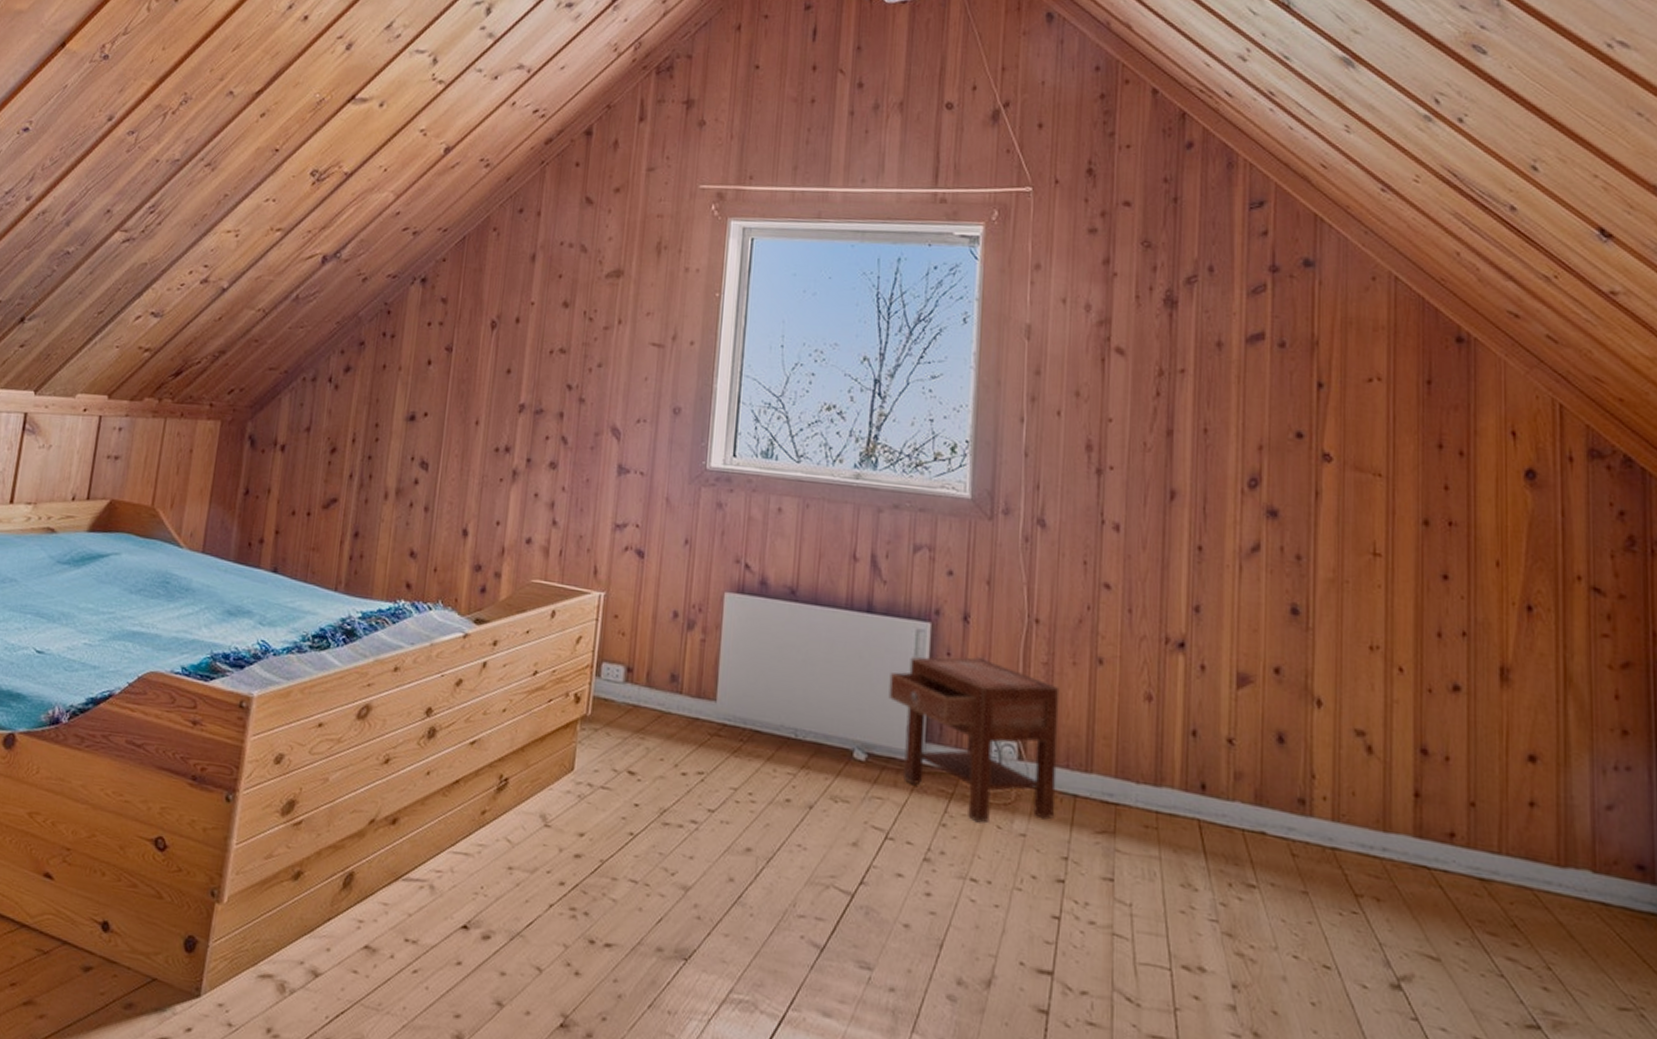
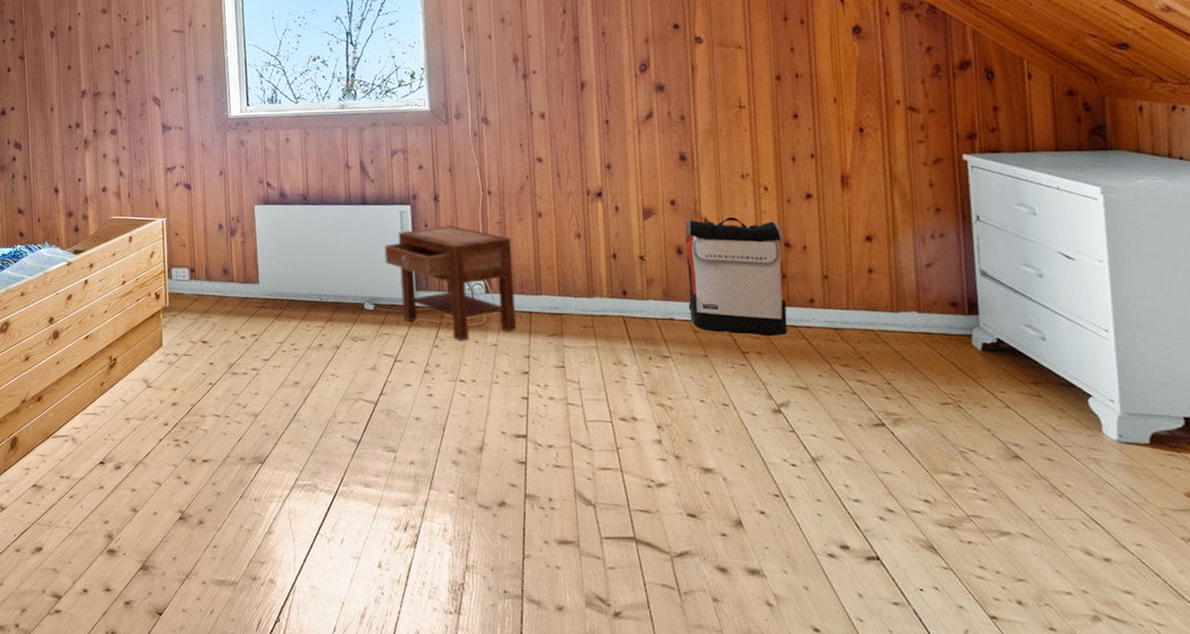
backpack: none [1287,696,1420,879] -> present [684,217,788,337]

